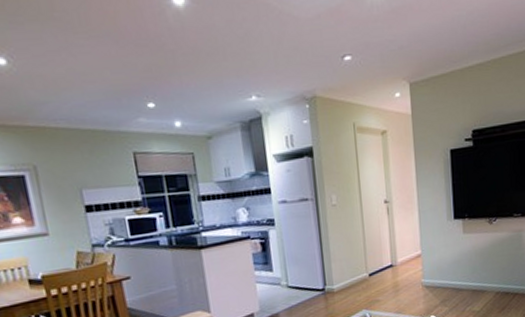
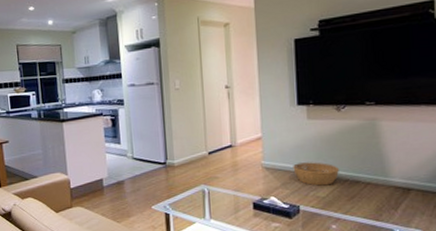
basket: none [451,276,492,301] -> present [293,162,339,186]

